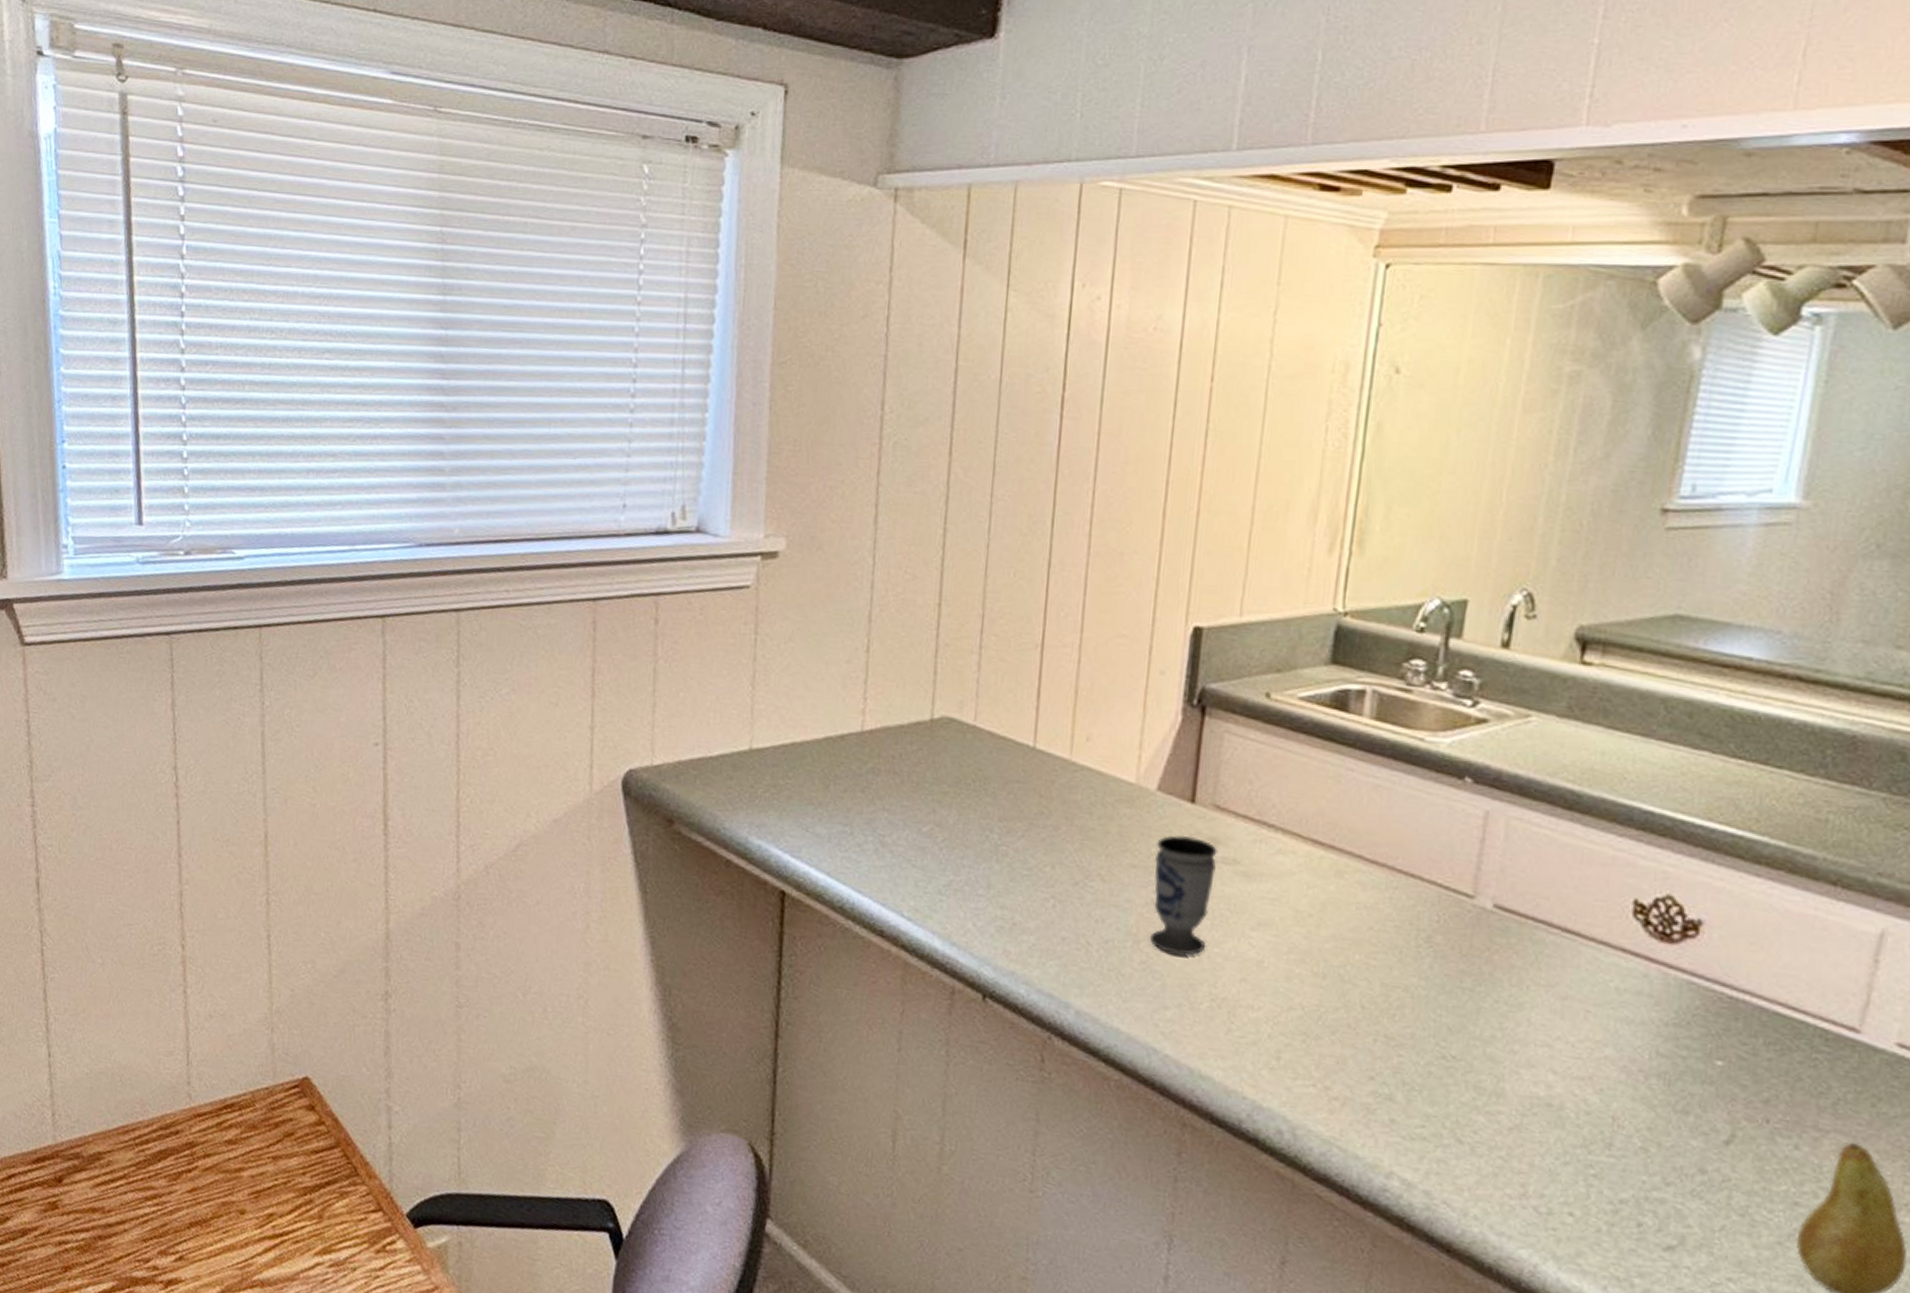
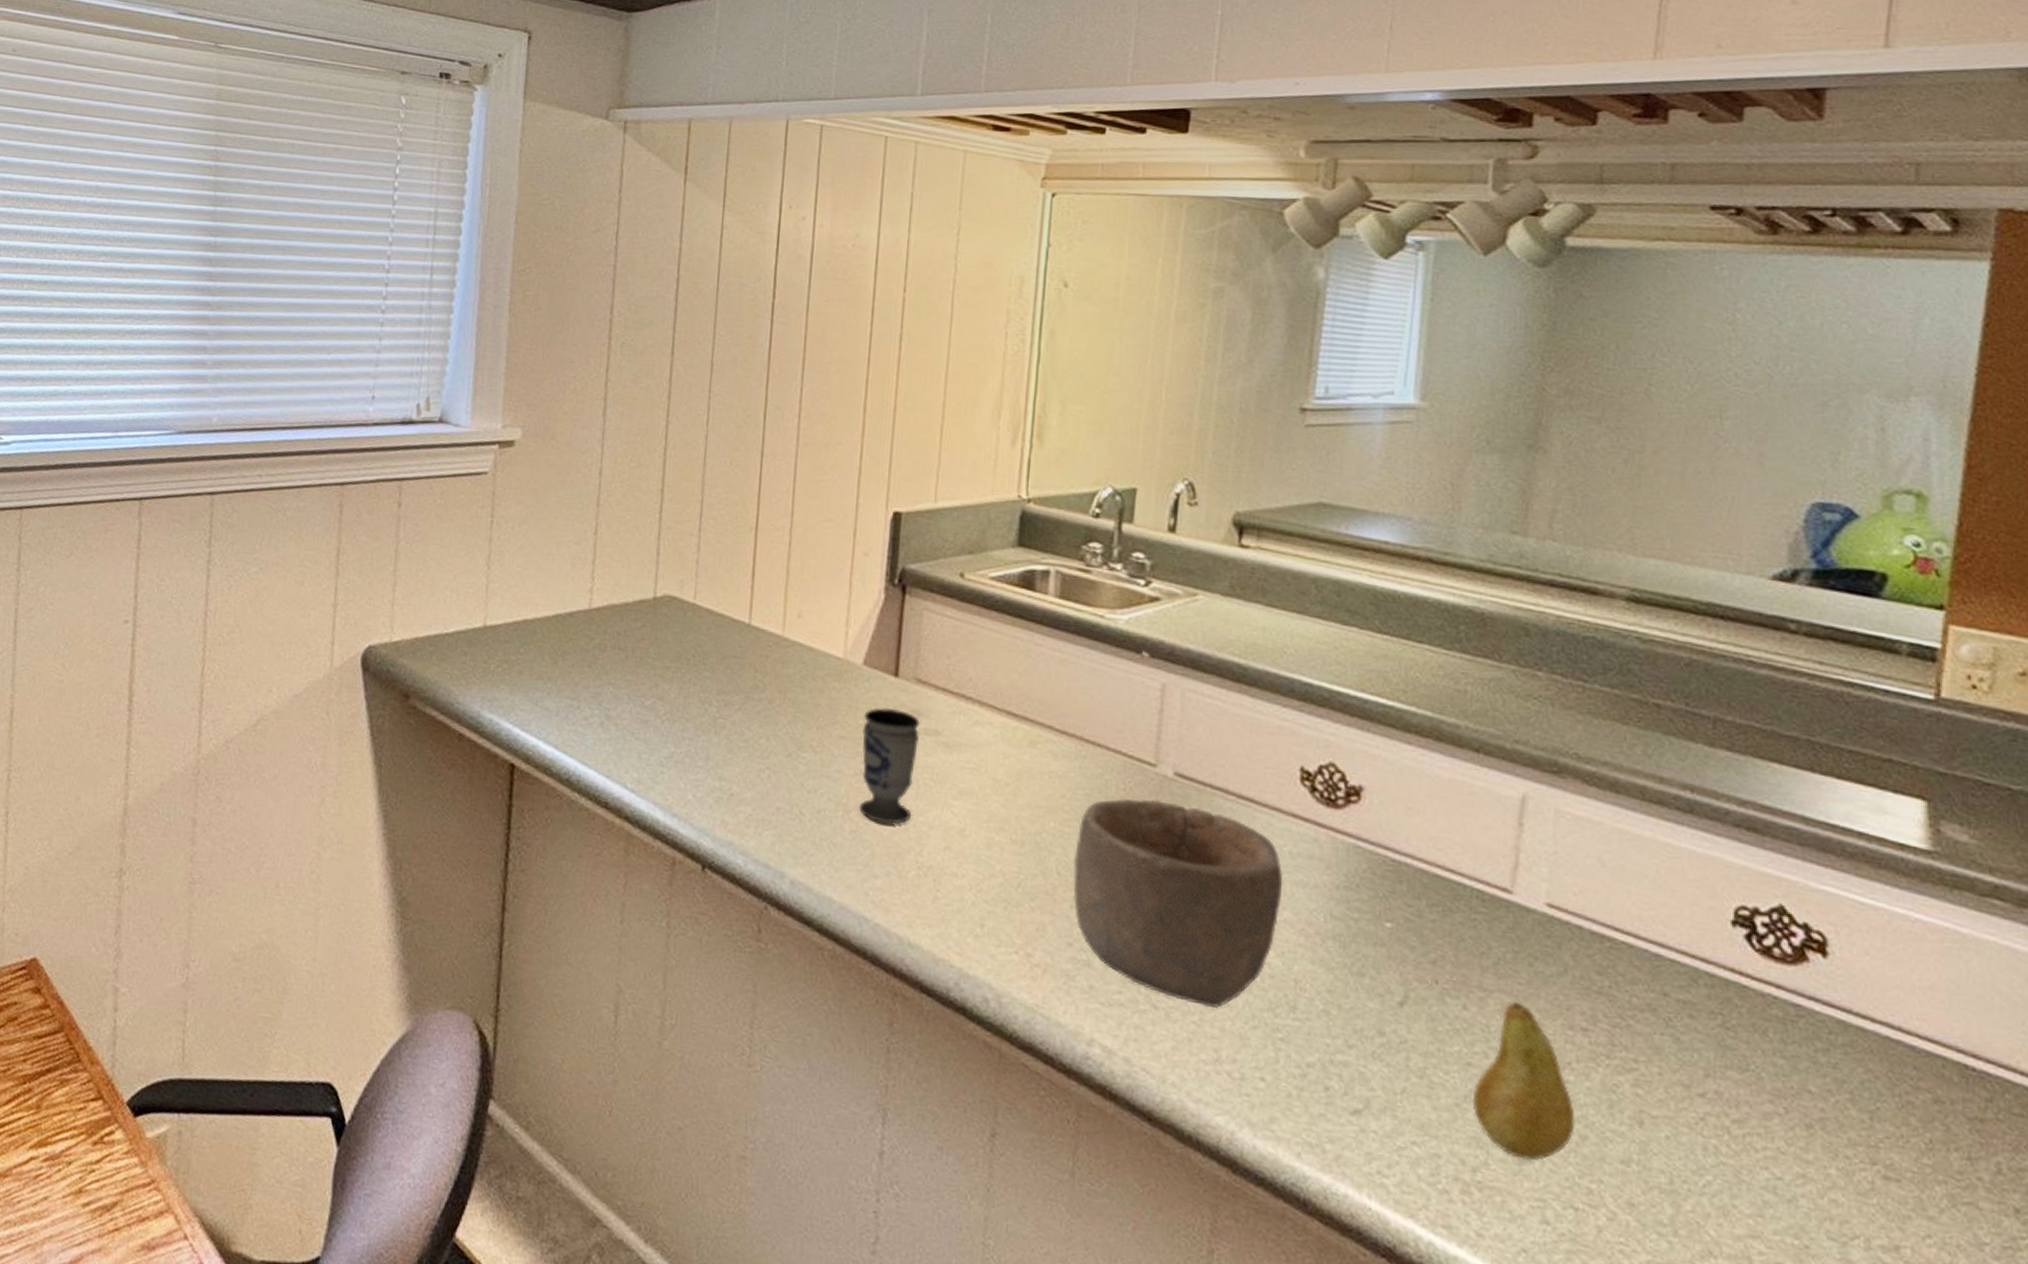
bowl: none [1377,931,1608,1144] -> present [1073,799,1284,1008]

